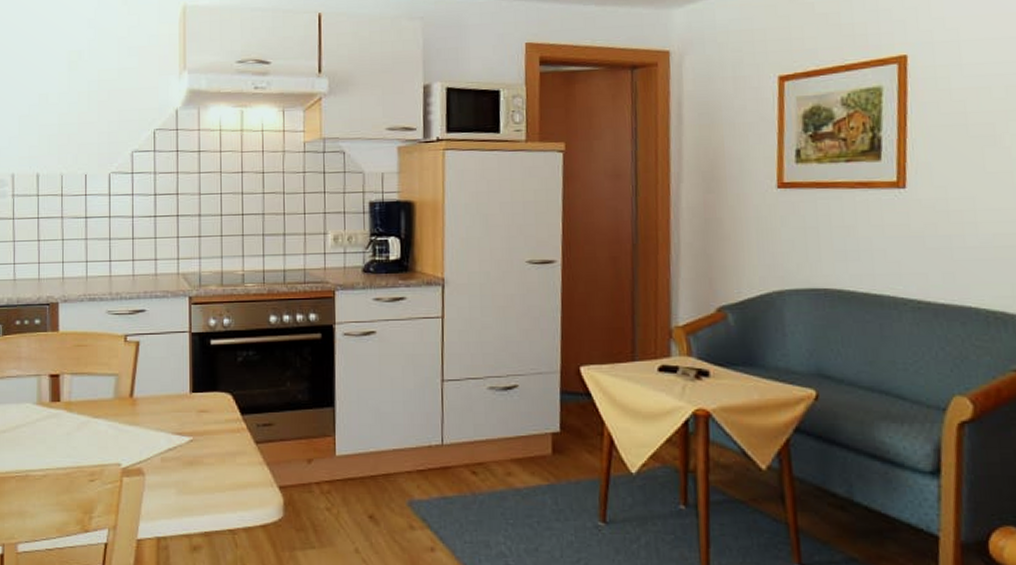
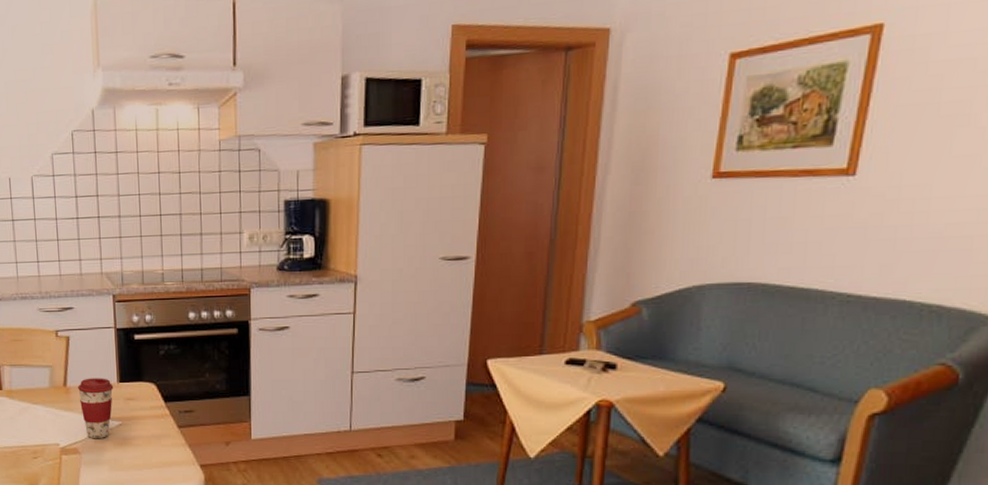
coffee cup: none [146,387,186,457] -> present [78,378,114,438]

